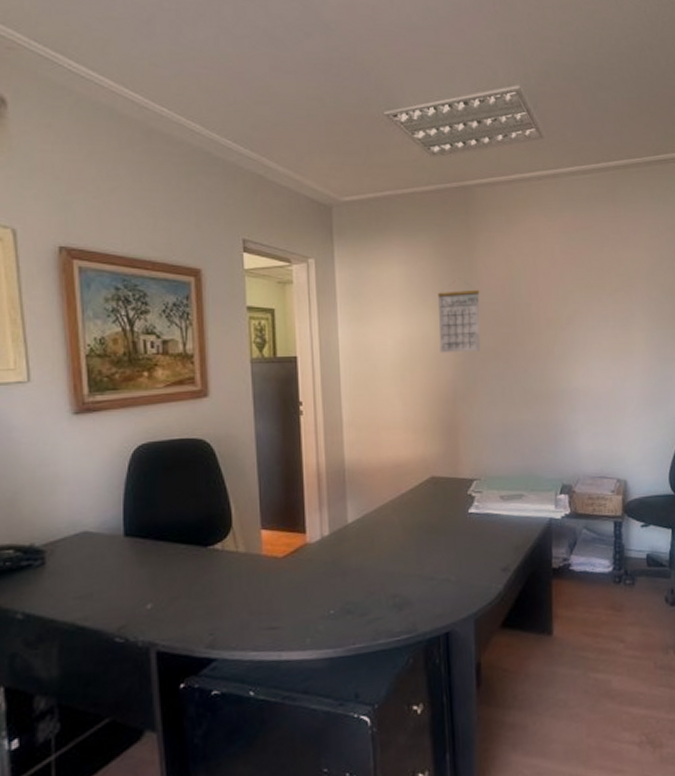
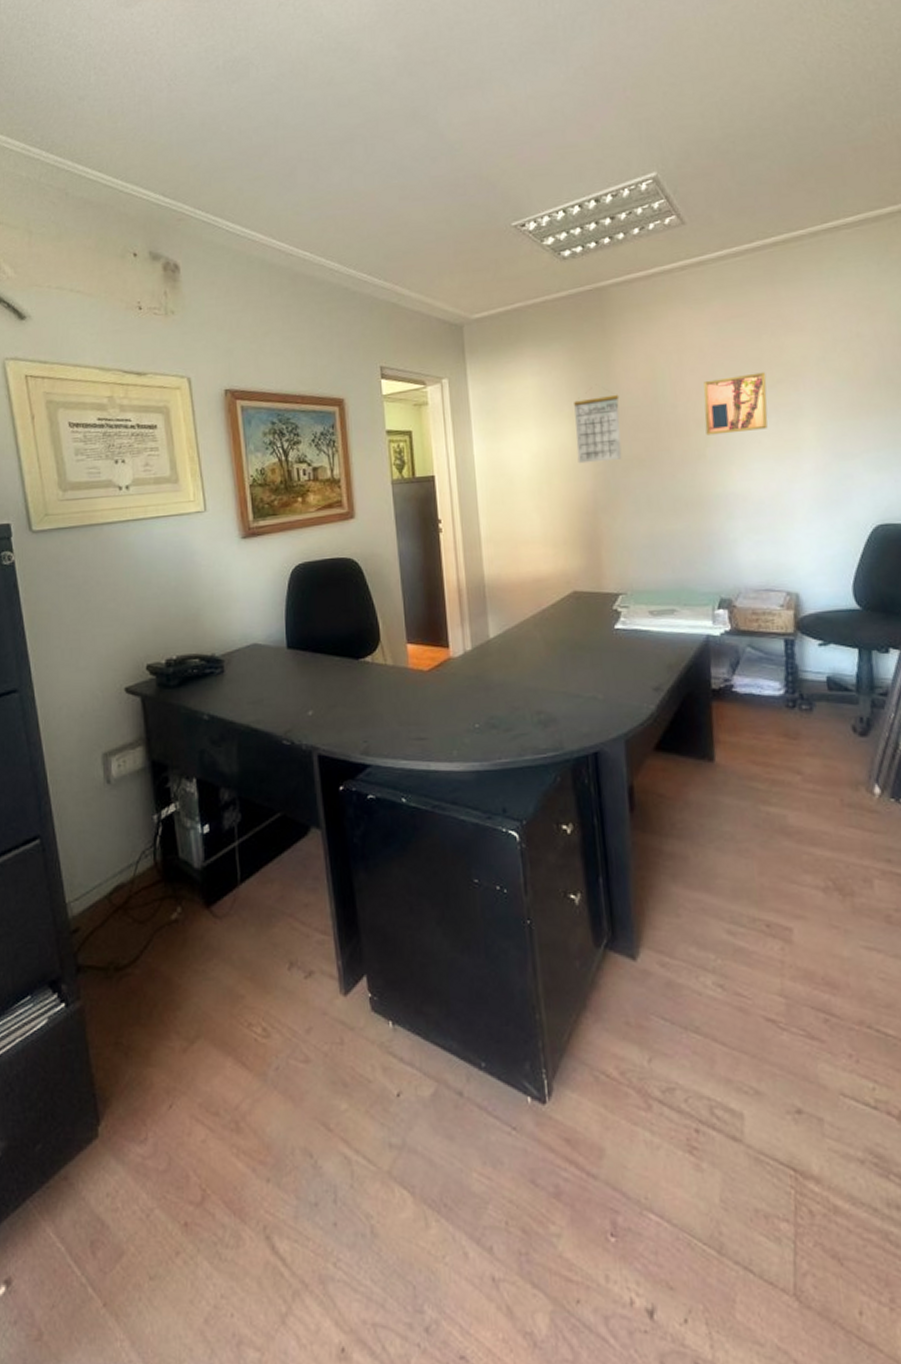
wall art: none [554,281,607,334] -> present [703,372,768,436]

